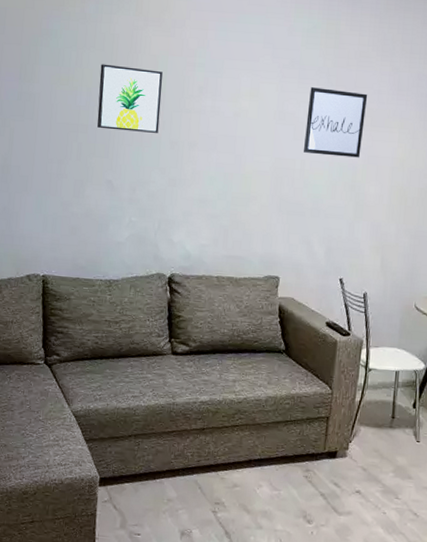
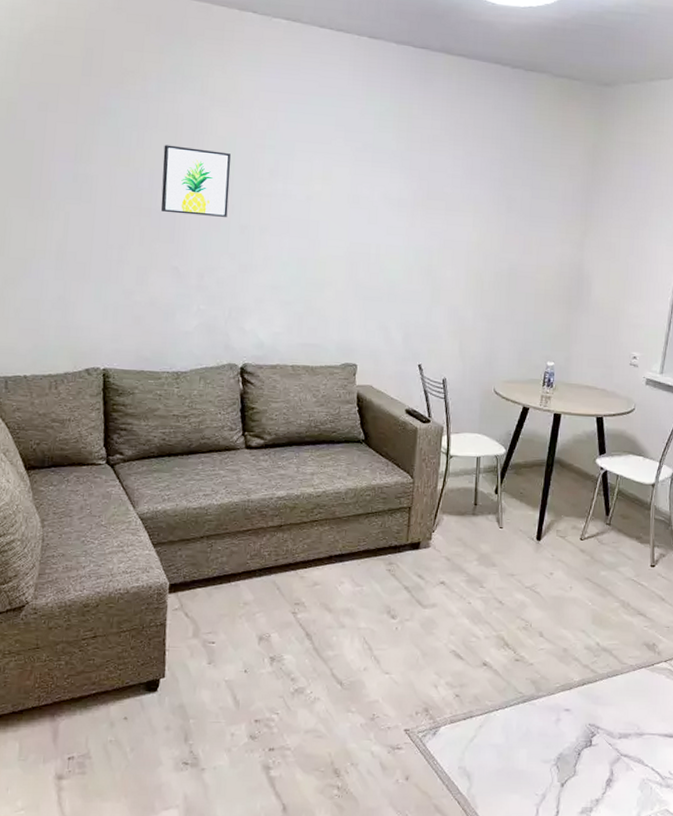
wall art: present [304,87,368,158] -> none [379,171,442,242]

